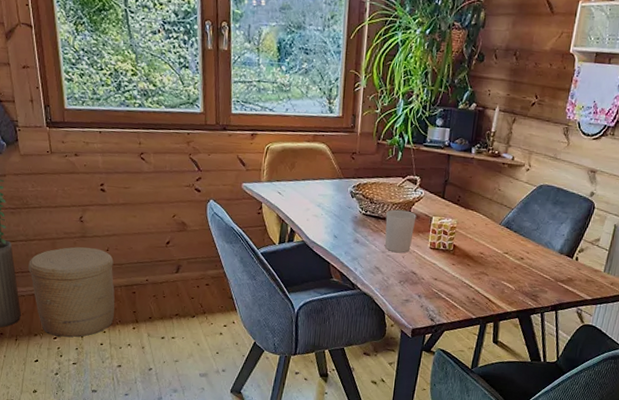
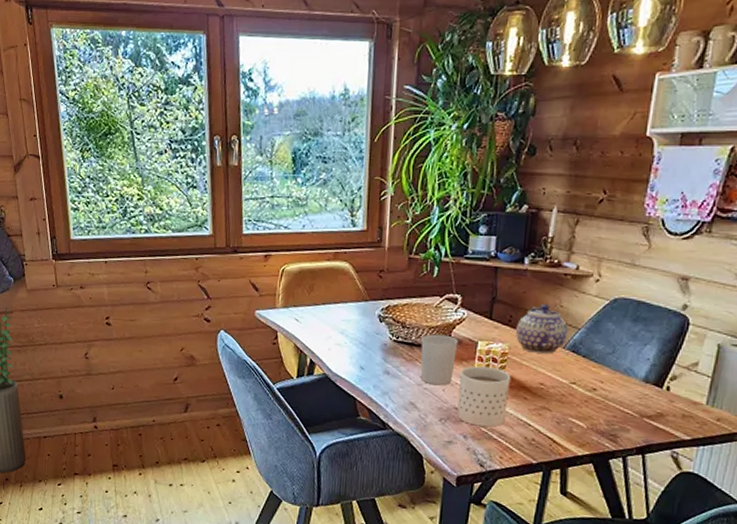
basket: present [28,247,115,337] -> none [34,385,120,484]
mug: none [413,237,458,288] -> present [457,366,511,427]
teapot: none [462,187,504,229] -> present [515,303,568,354]

